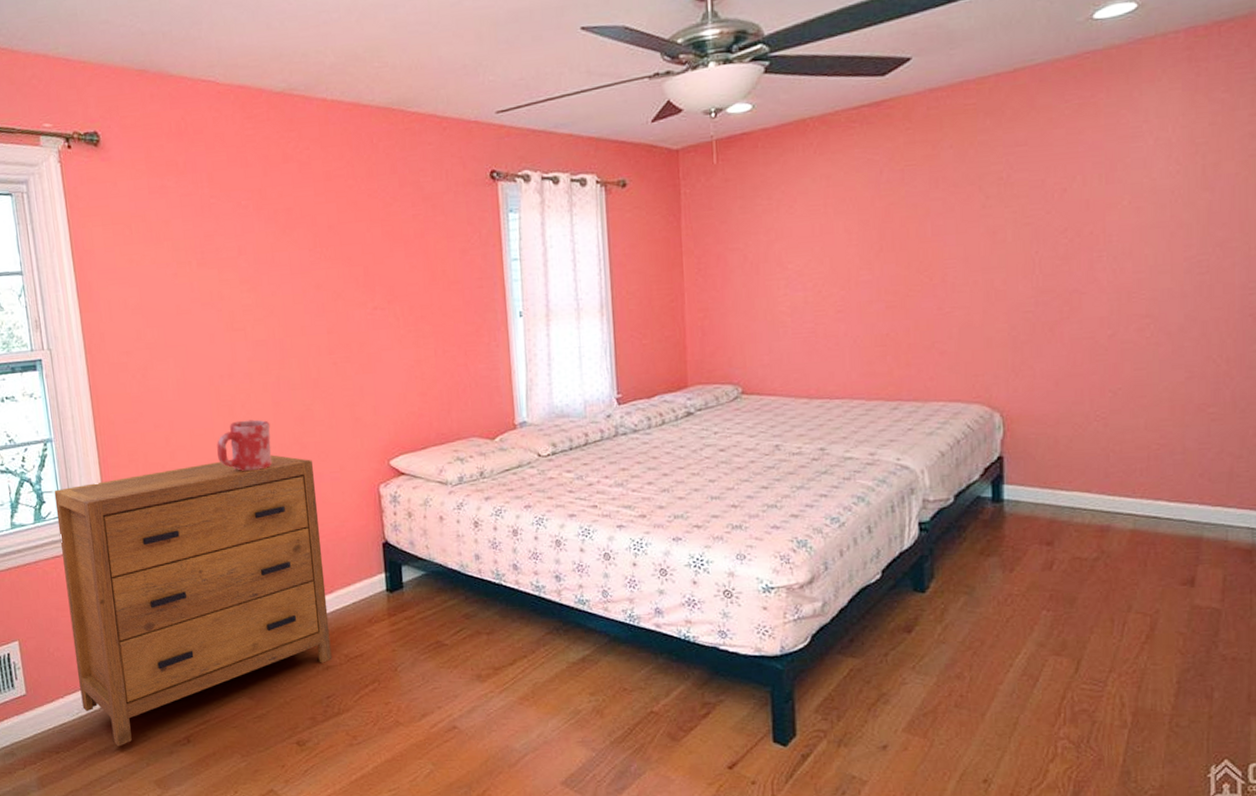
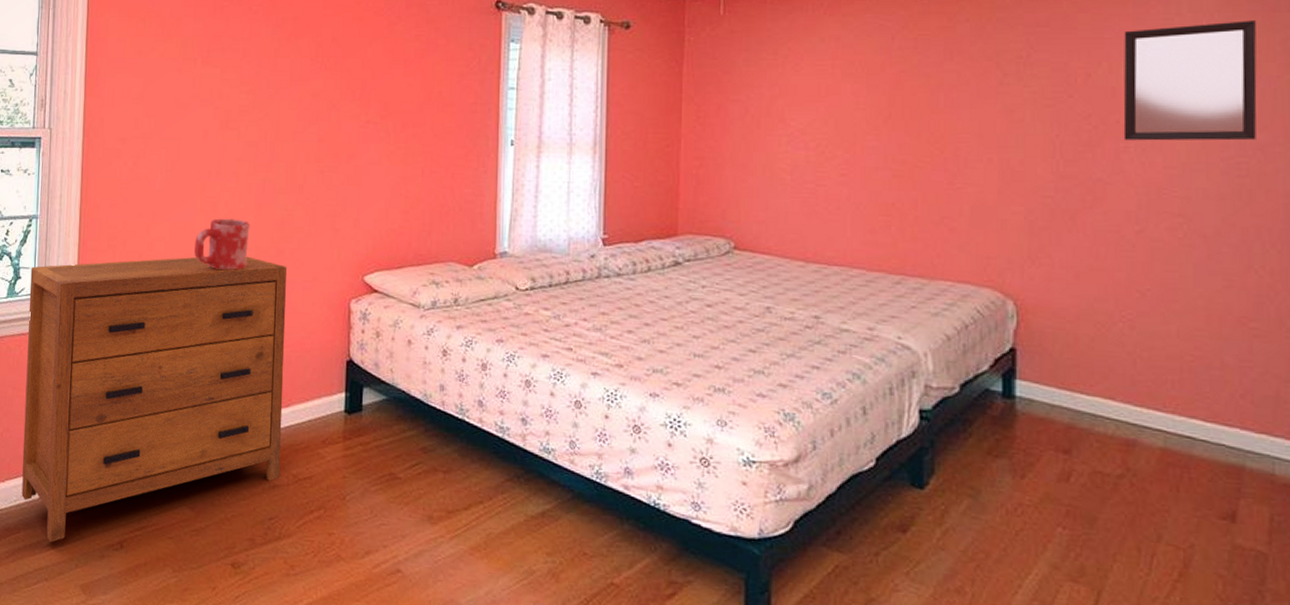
home mirror: none [1096,121,1217,250] -> present [1123,20,1257,141]

